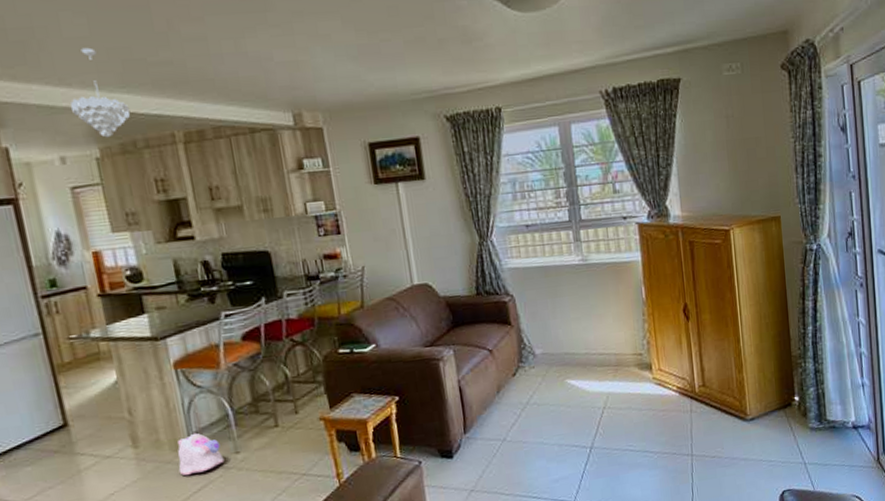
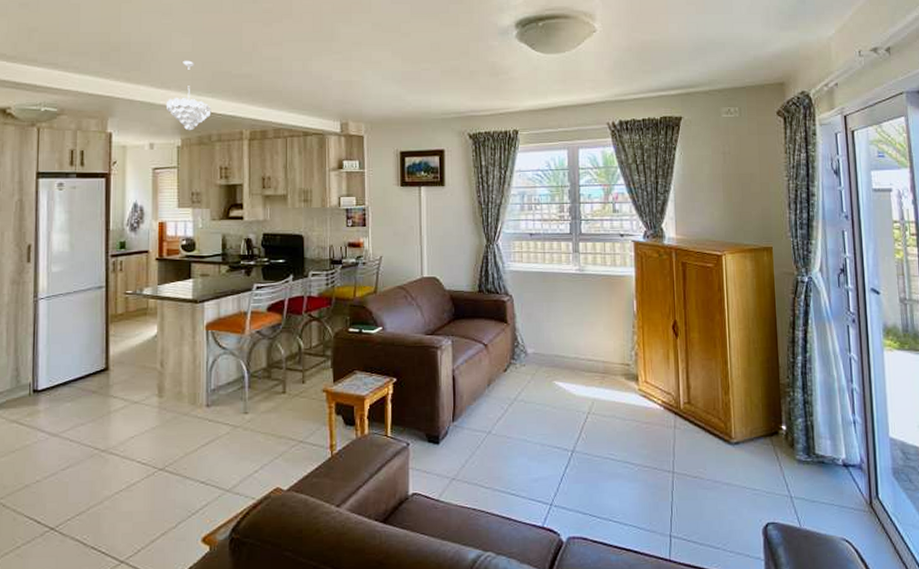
plush toy: present [178,432,225,476] -> none [193,390,233,429]

